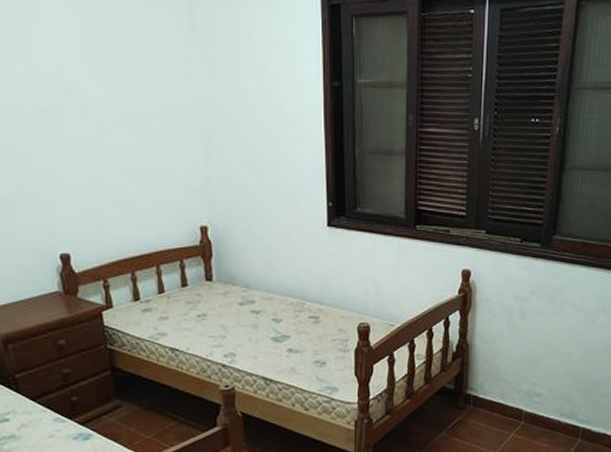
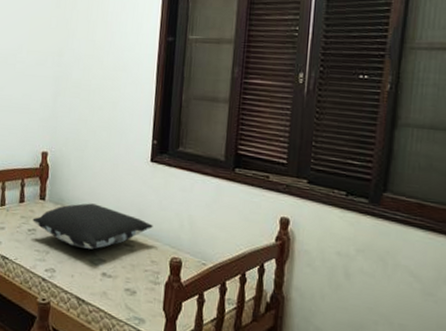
pillow: none [201,278,337,327] -> present [32,203,153,250]

